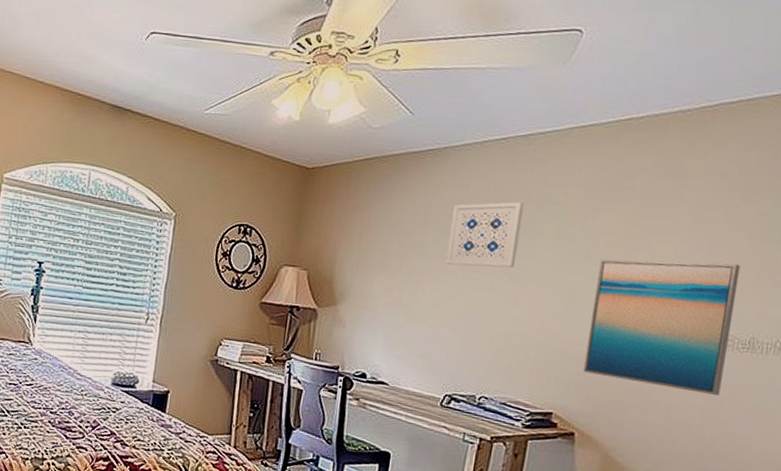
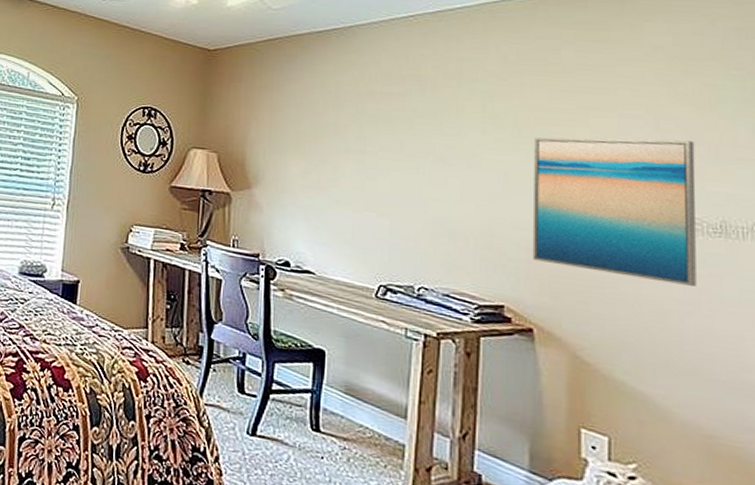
wall art: present [445,201,524,268] -> none [363,79,442,148]

